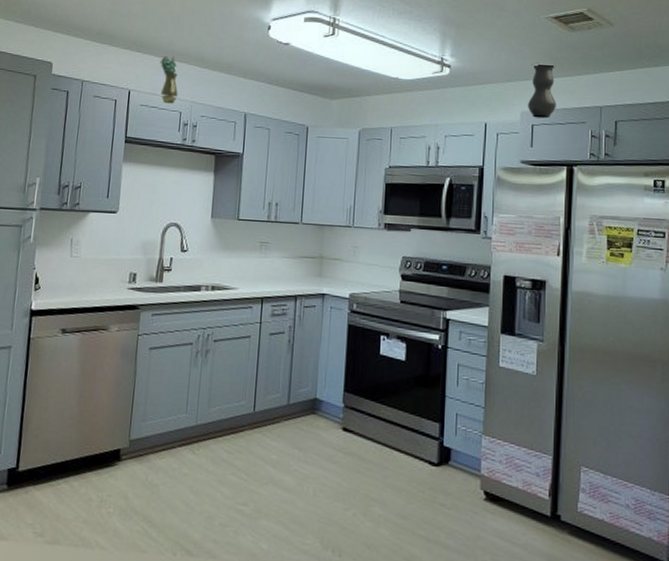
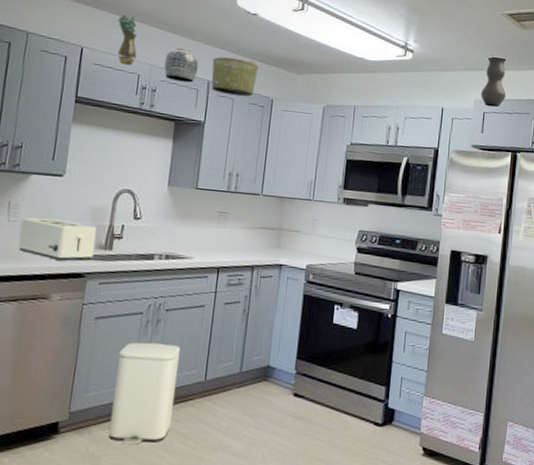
toaster: none [80,253,148,294] -> present [17,217,97,261]
pedal bin: none [165,373,230,474] -> present [108,342,181,444]
decorative jar: none [203,84,236,116] -> present [163,48,199,83]
basket: none [247,88,294,126] -> present [211,56,260,97]

